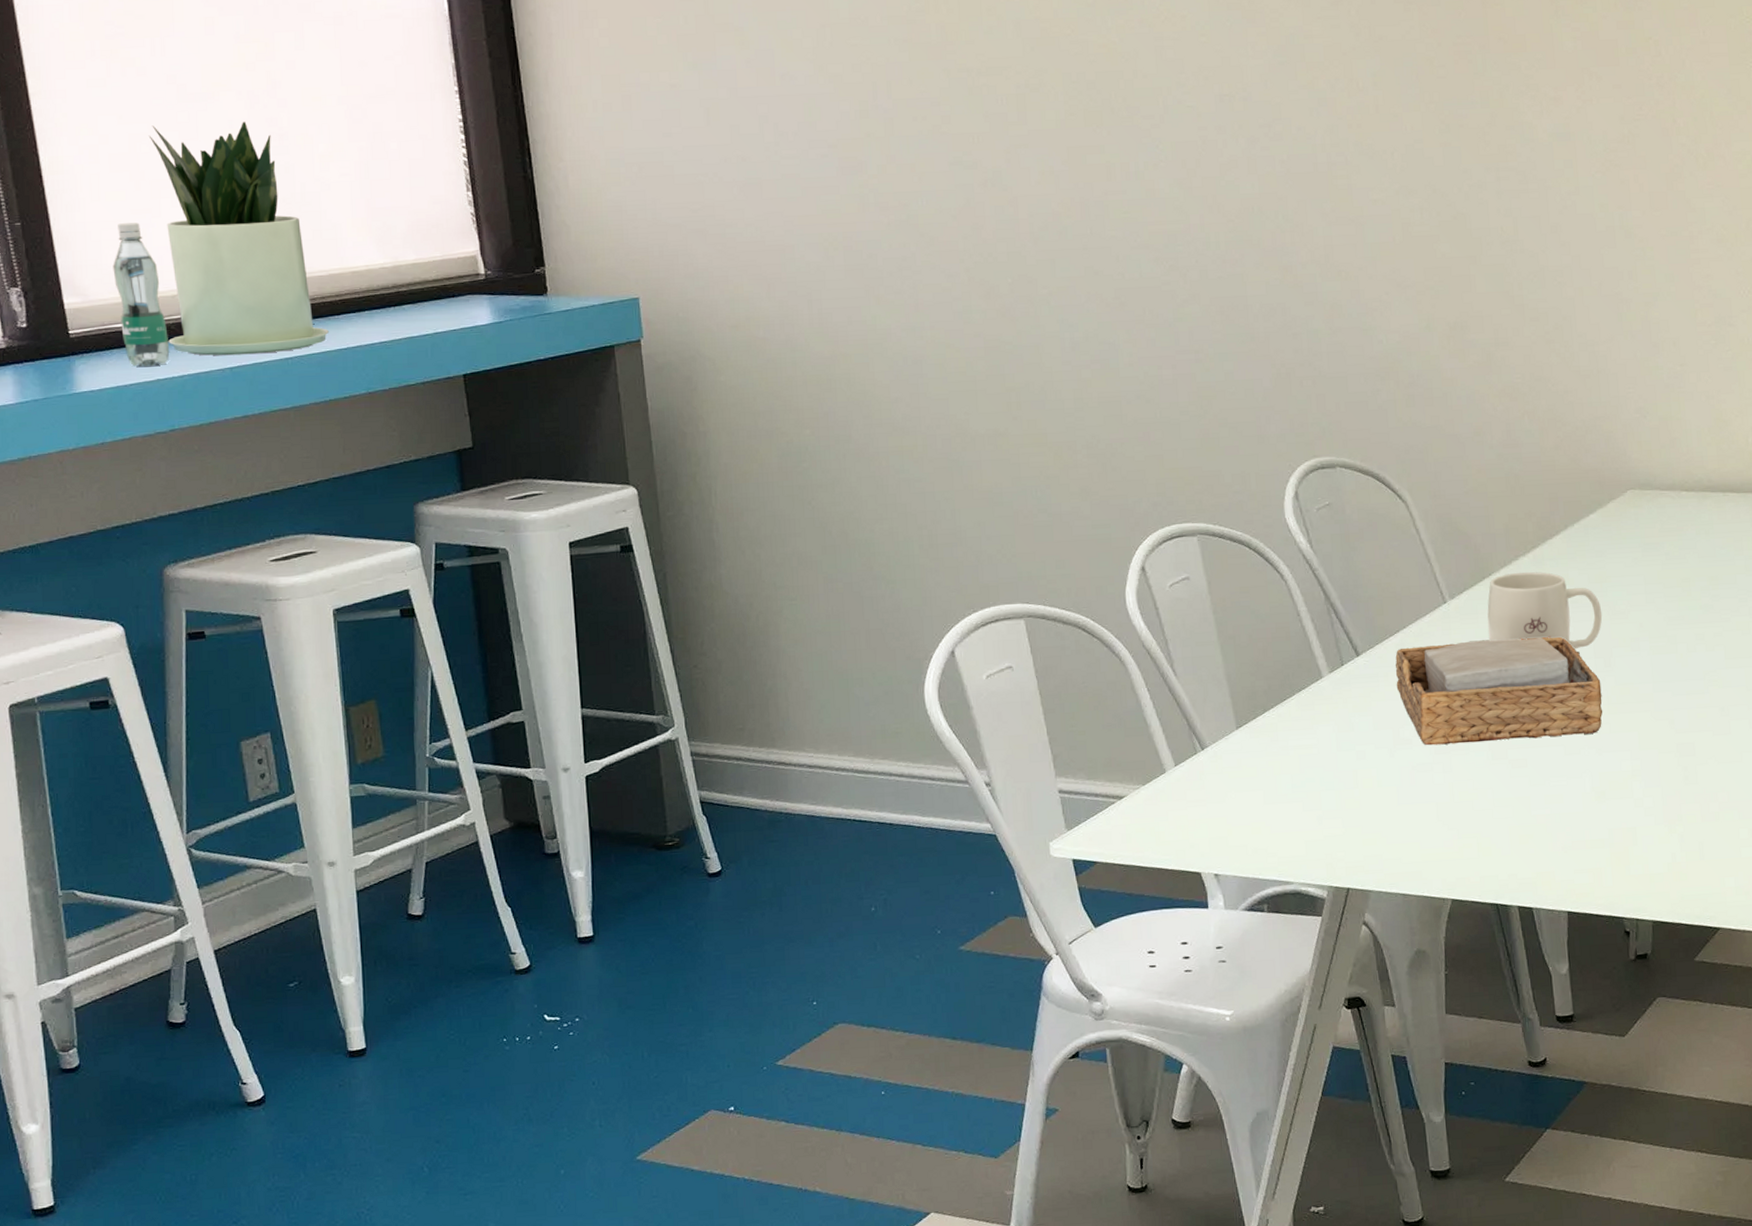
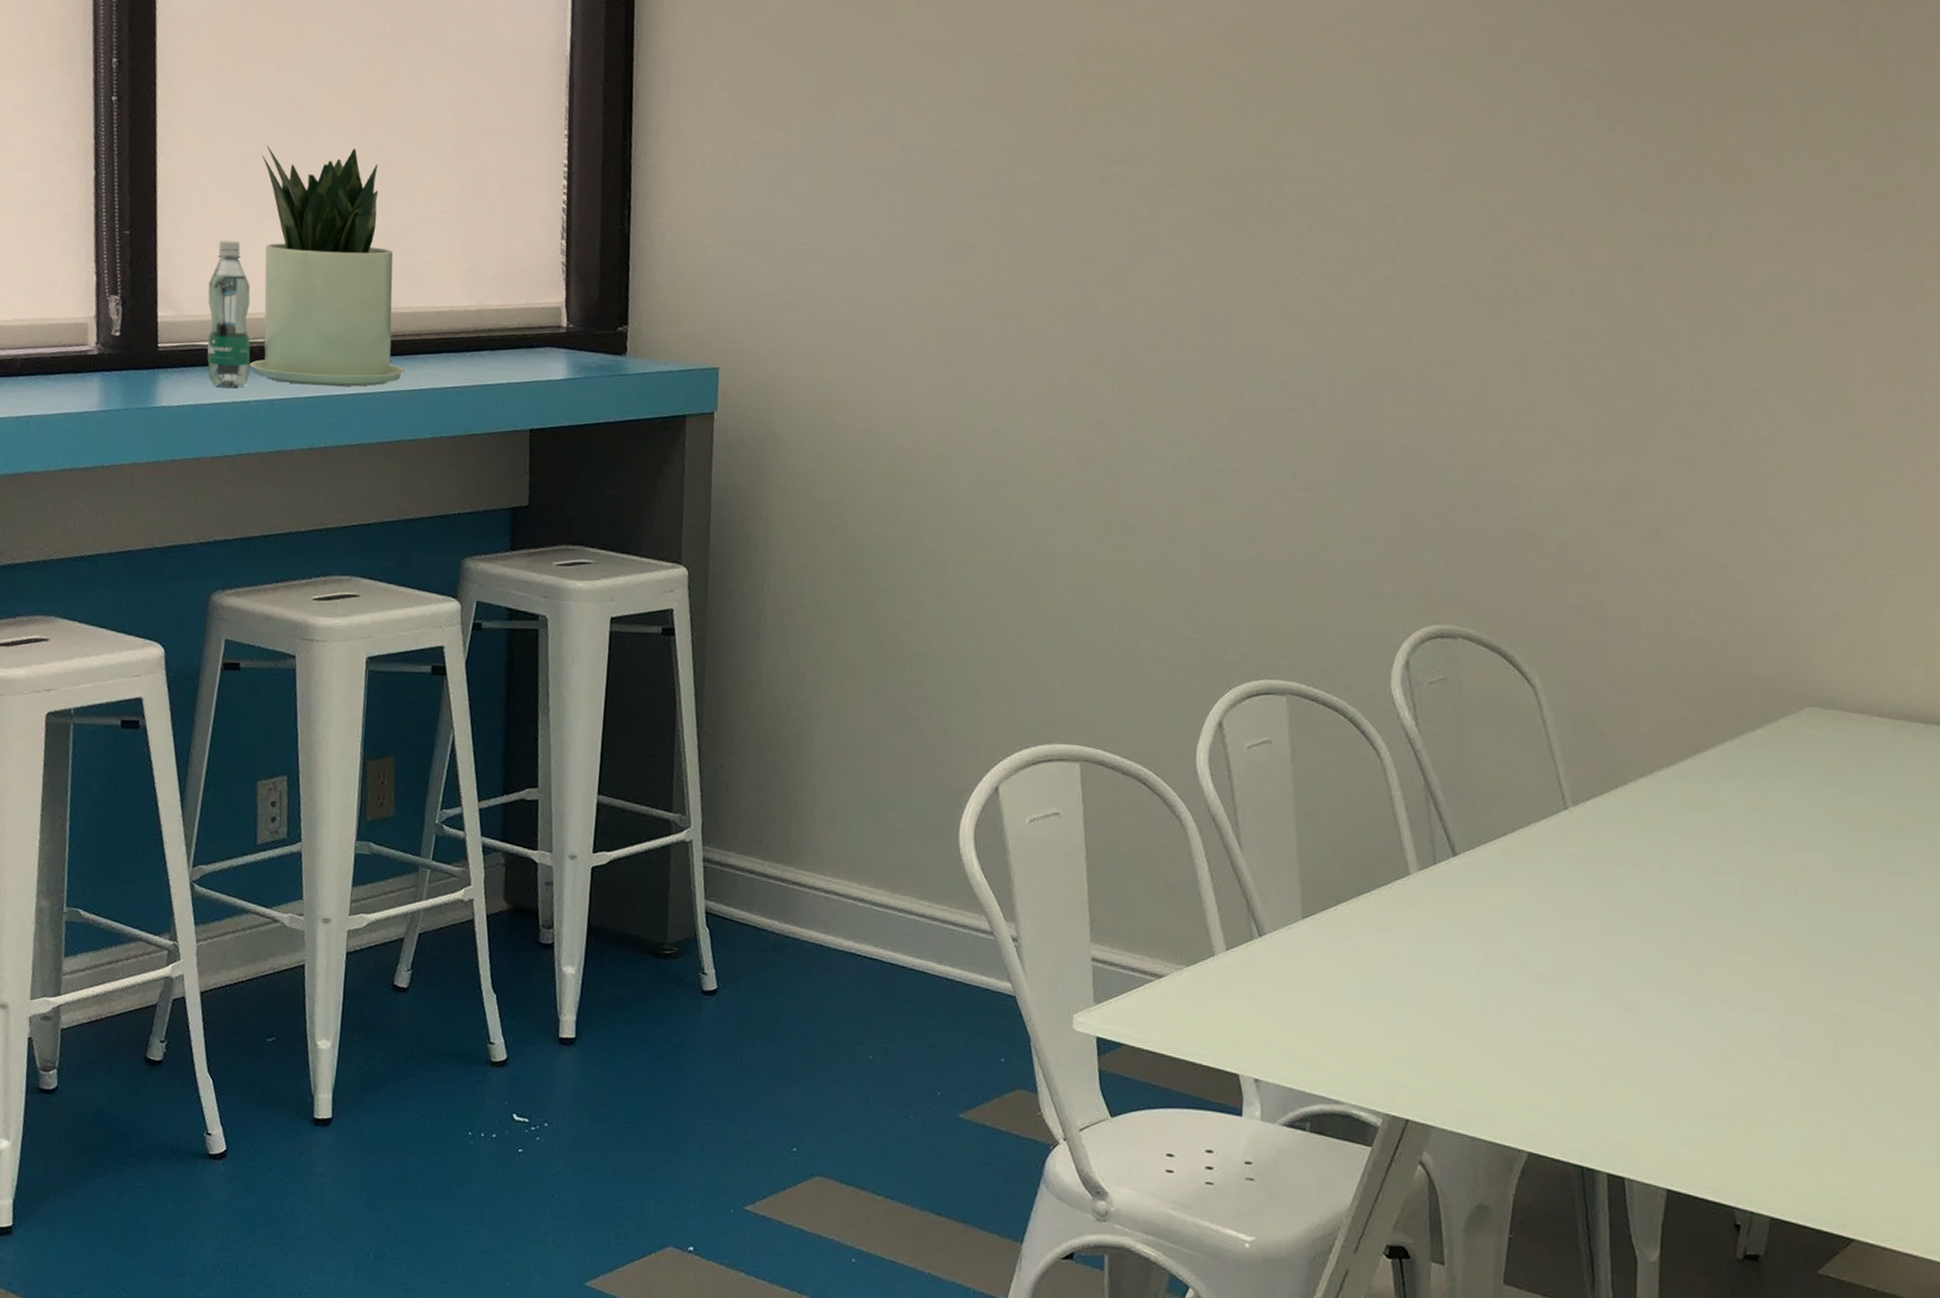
napkin holder: present [1395,636,1602,746] -> none [1495,853,1744,986]
mug: present [1487,572,1603,650] -> none [1612,785,1756,884]

